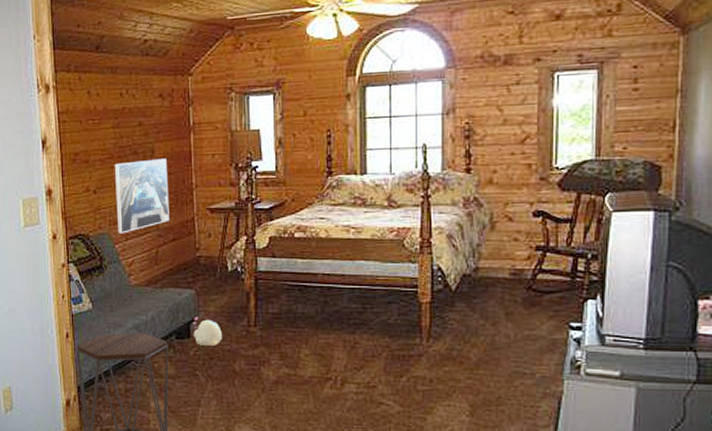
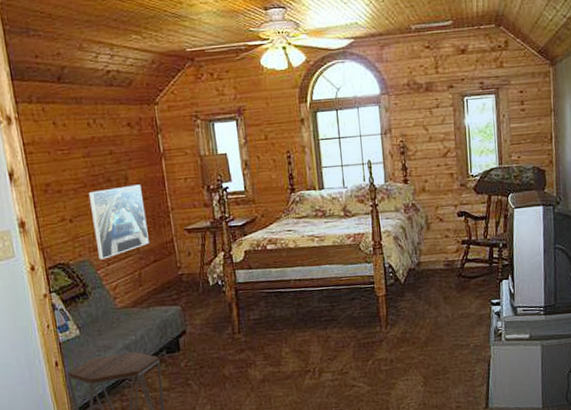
plush toy: present [192,316,222,346] -> none [181,330,210,357]

